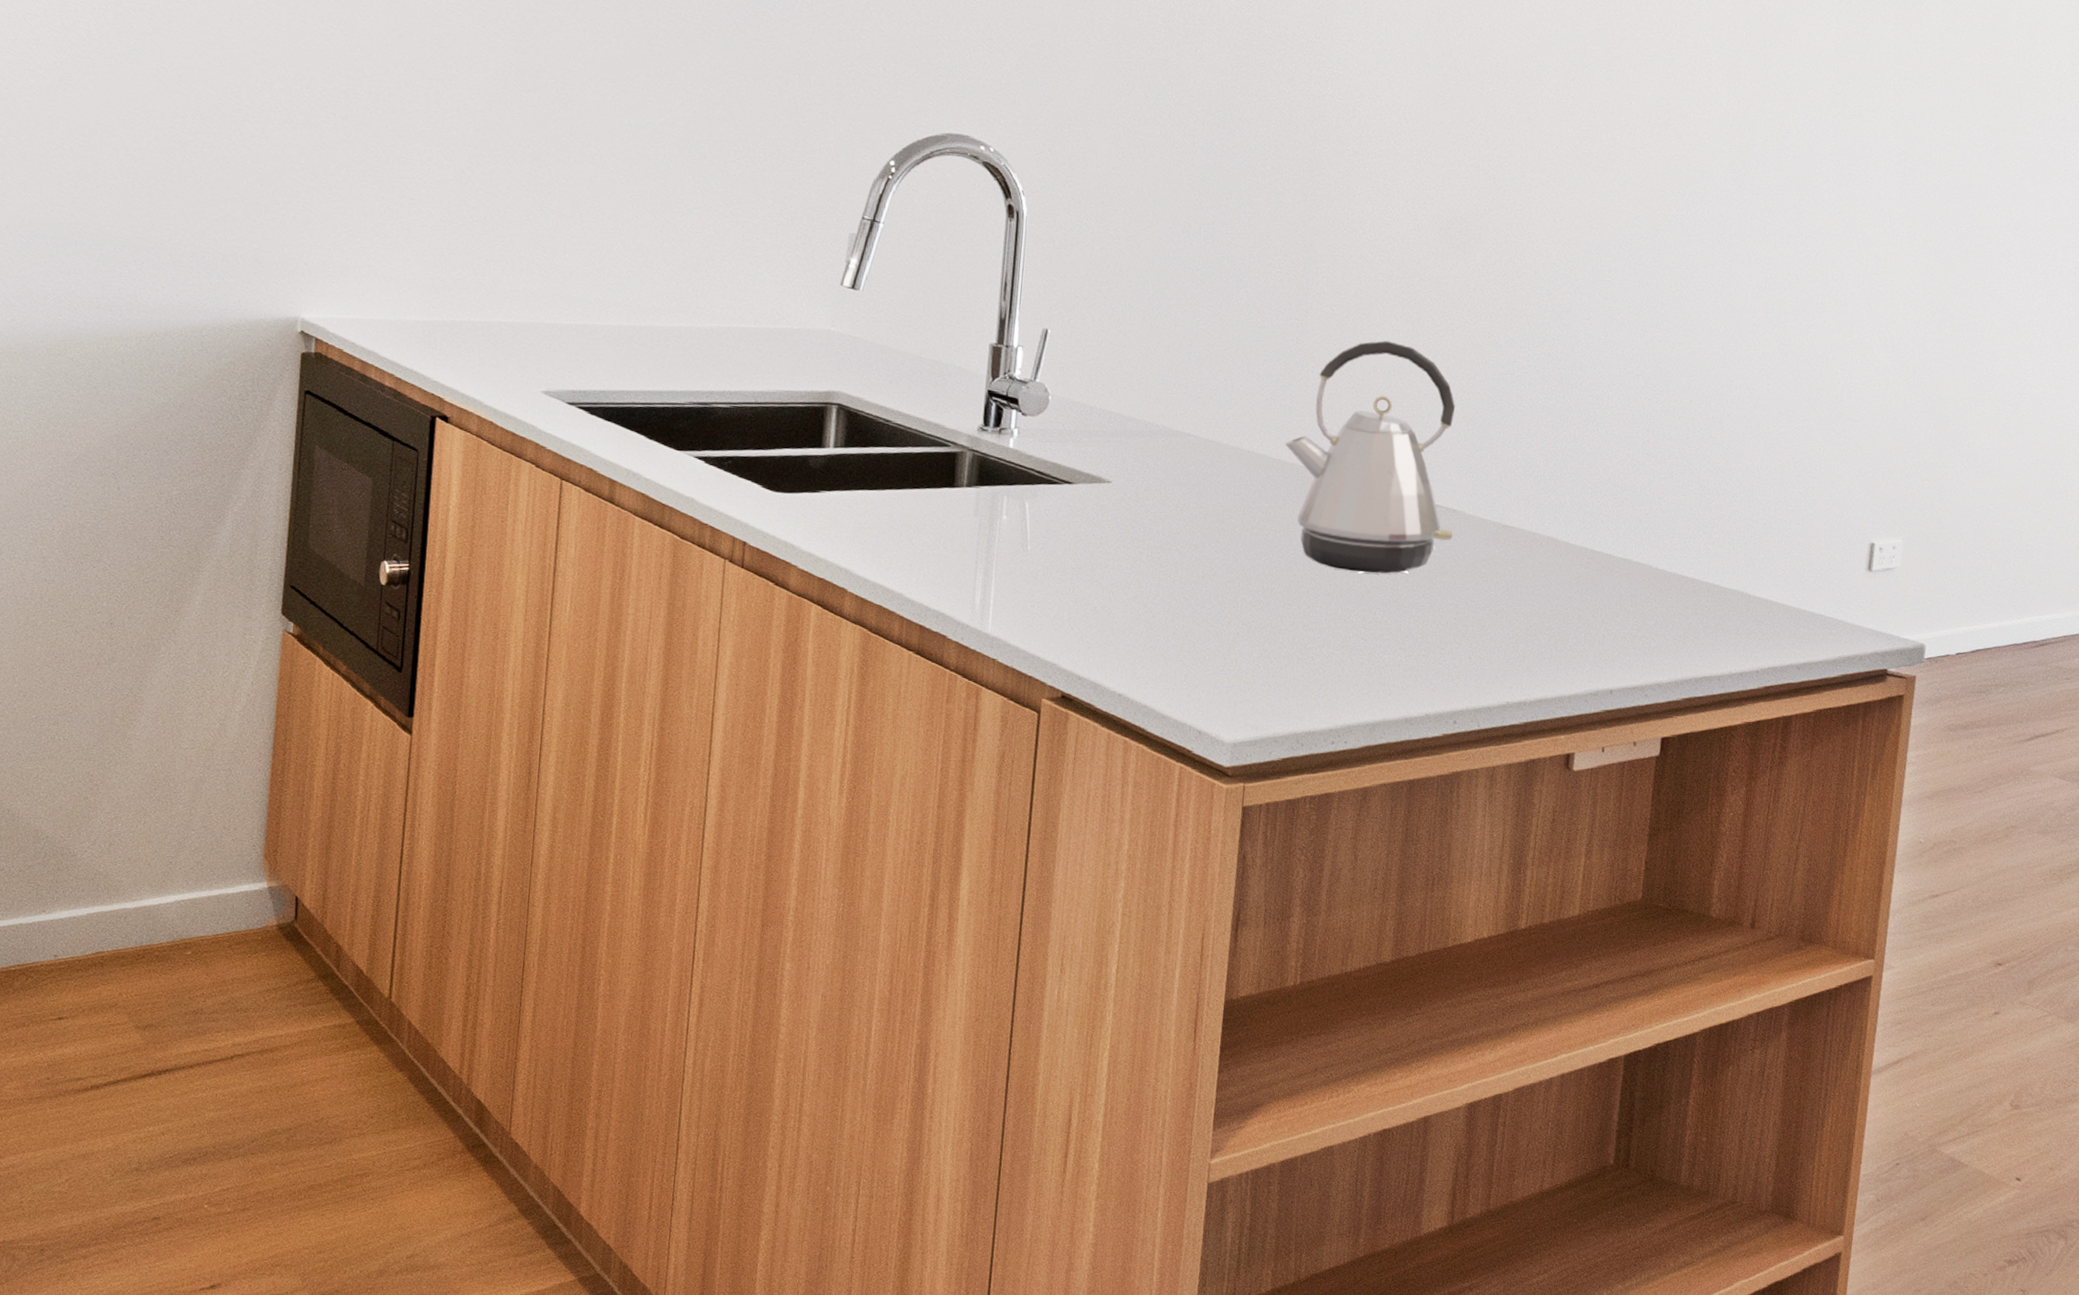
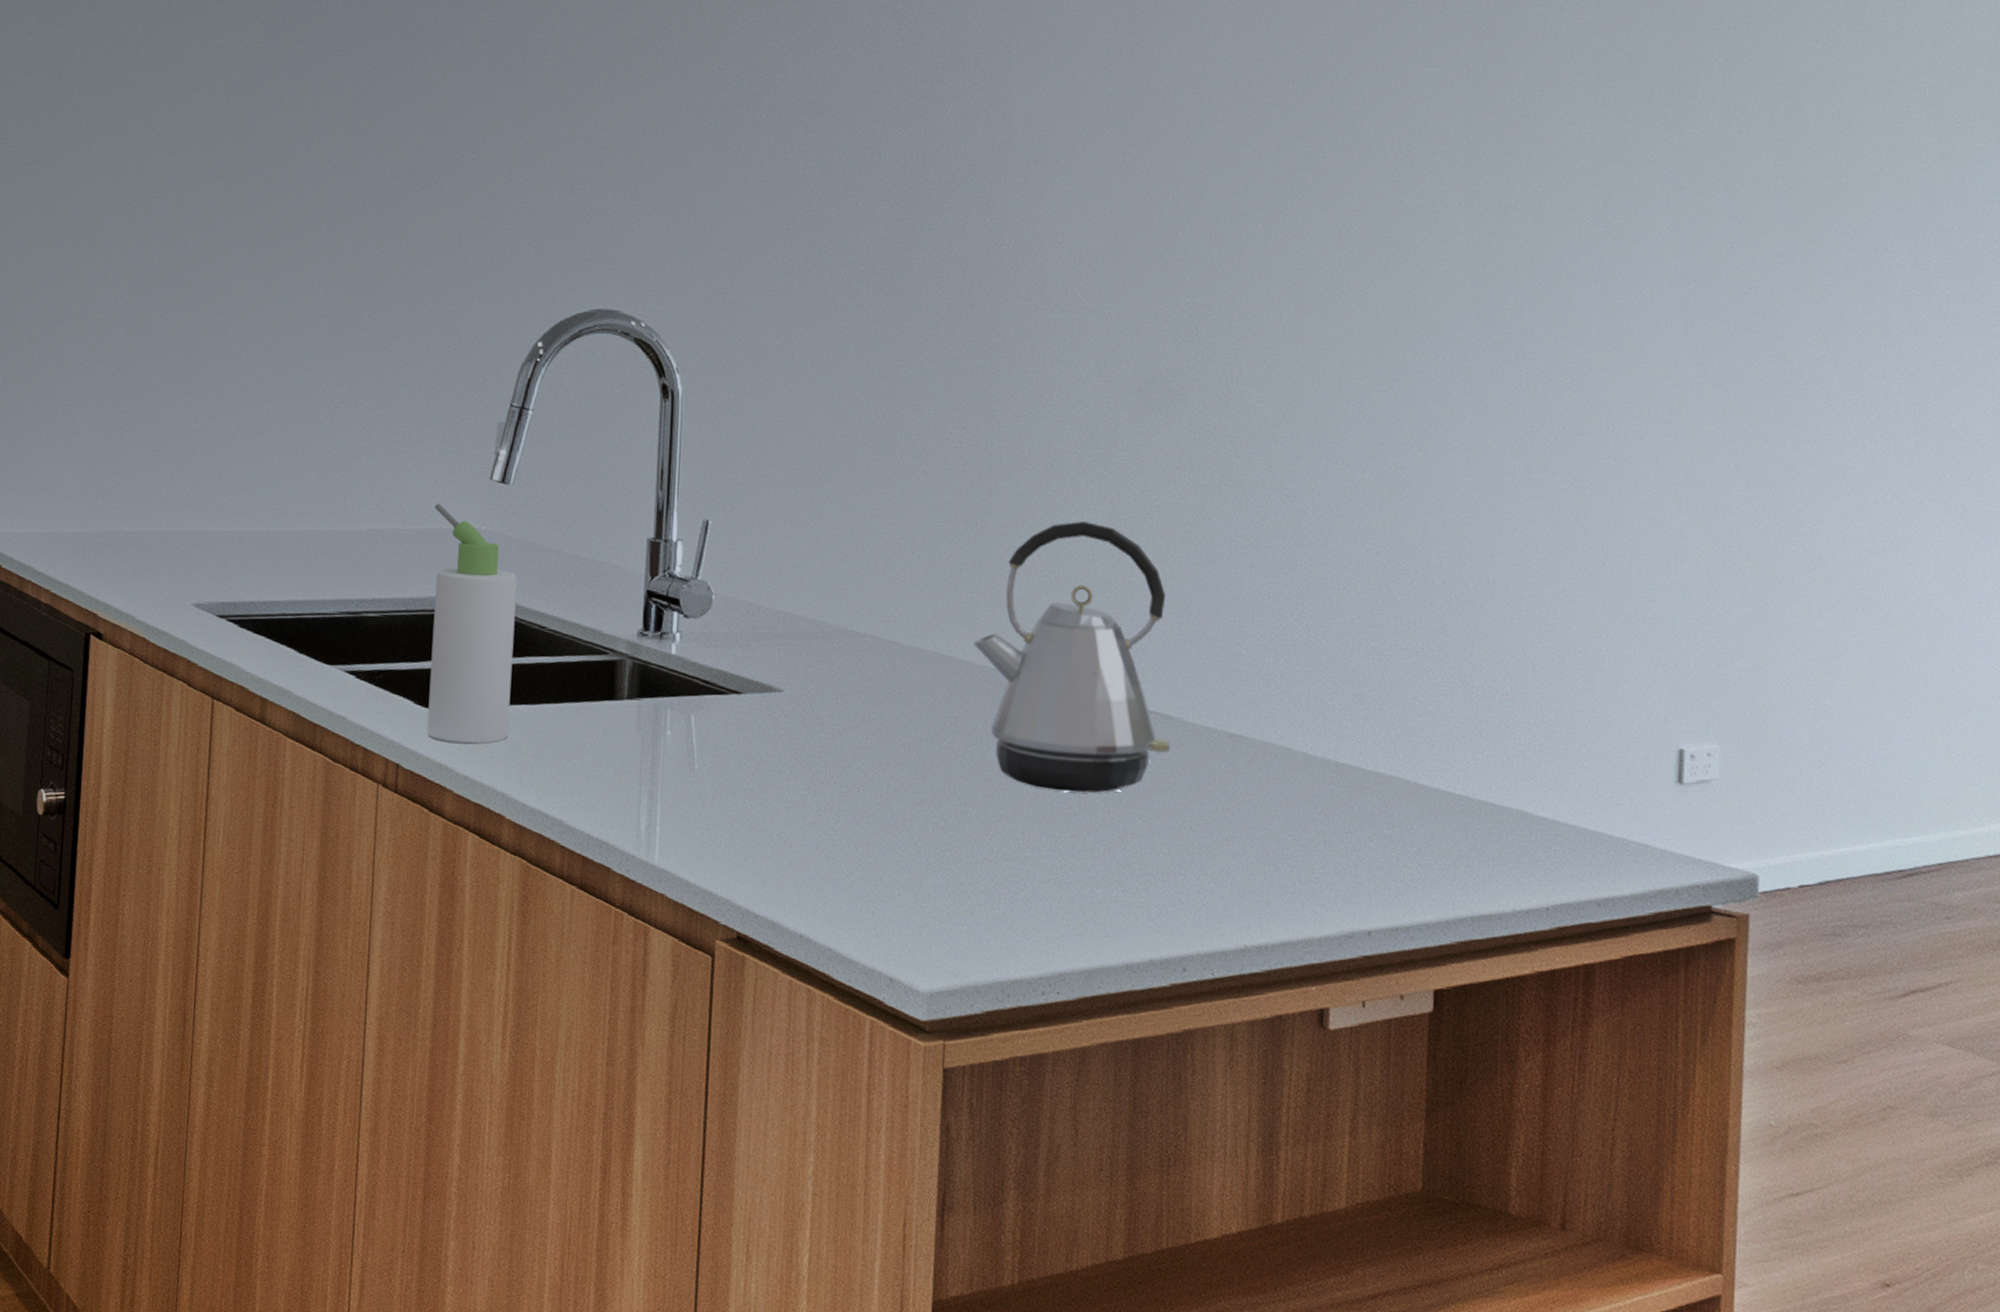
bottle: none [774,305,865,526] -> present [427,503,517,745]

